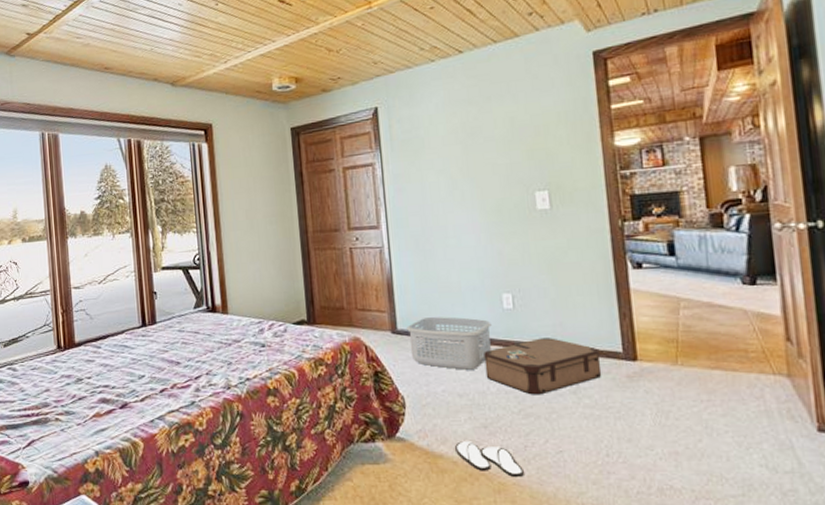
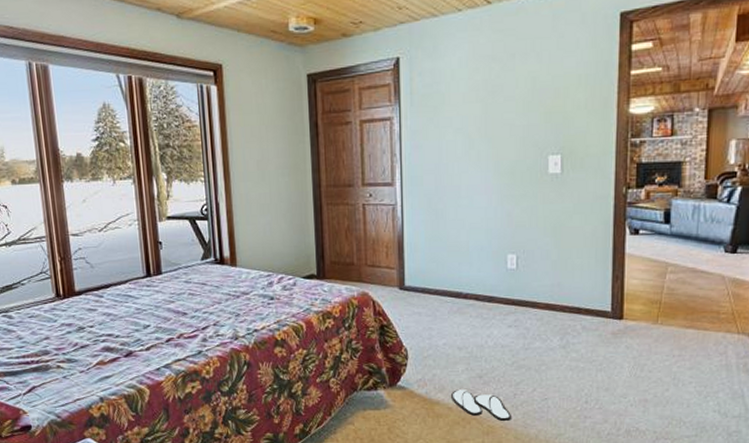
clothes hamper: present [407,317,492,370] -> none [414,275,495,325]
suitcase: present [484,338,602,395] -> none [485,297,591,349]

